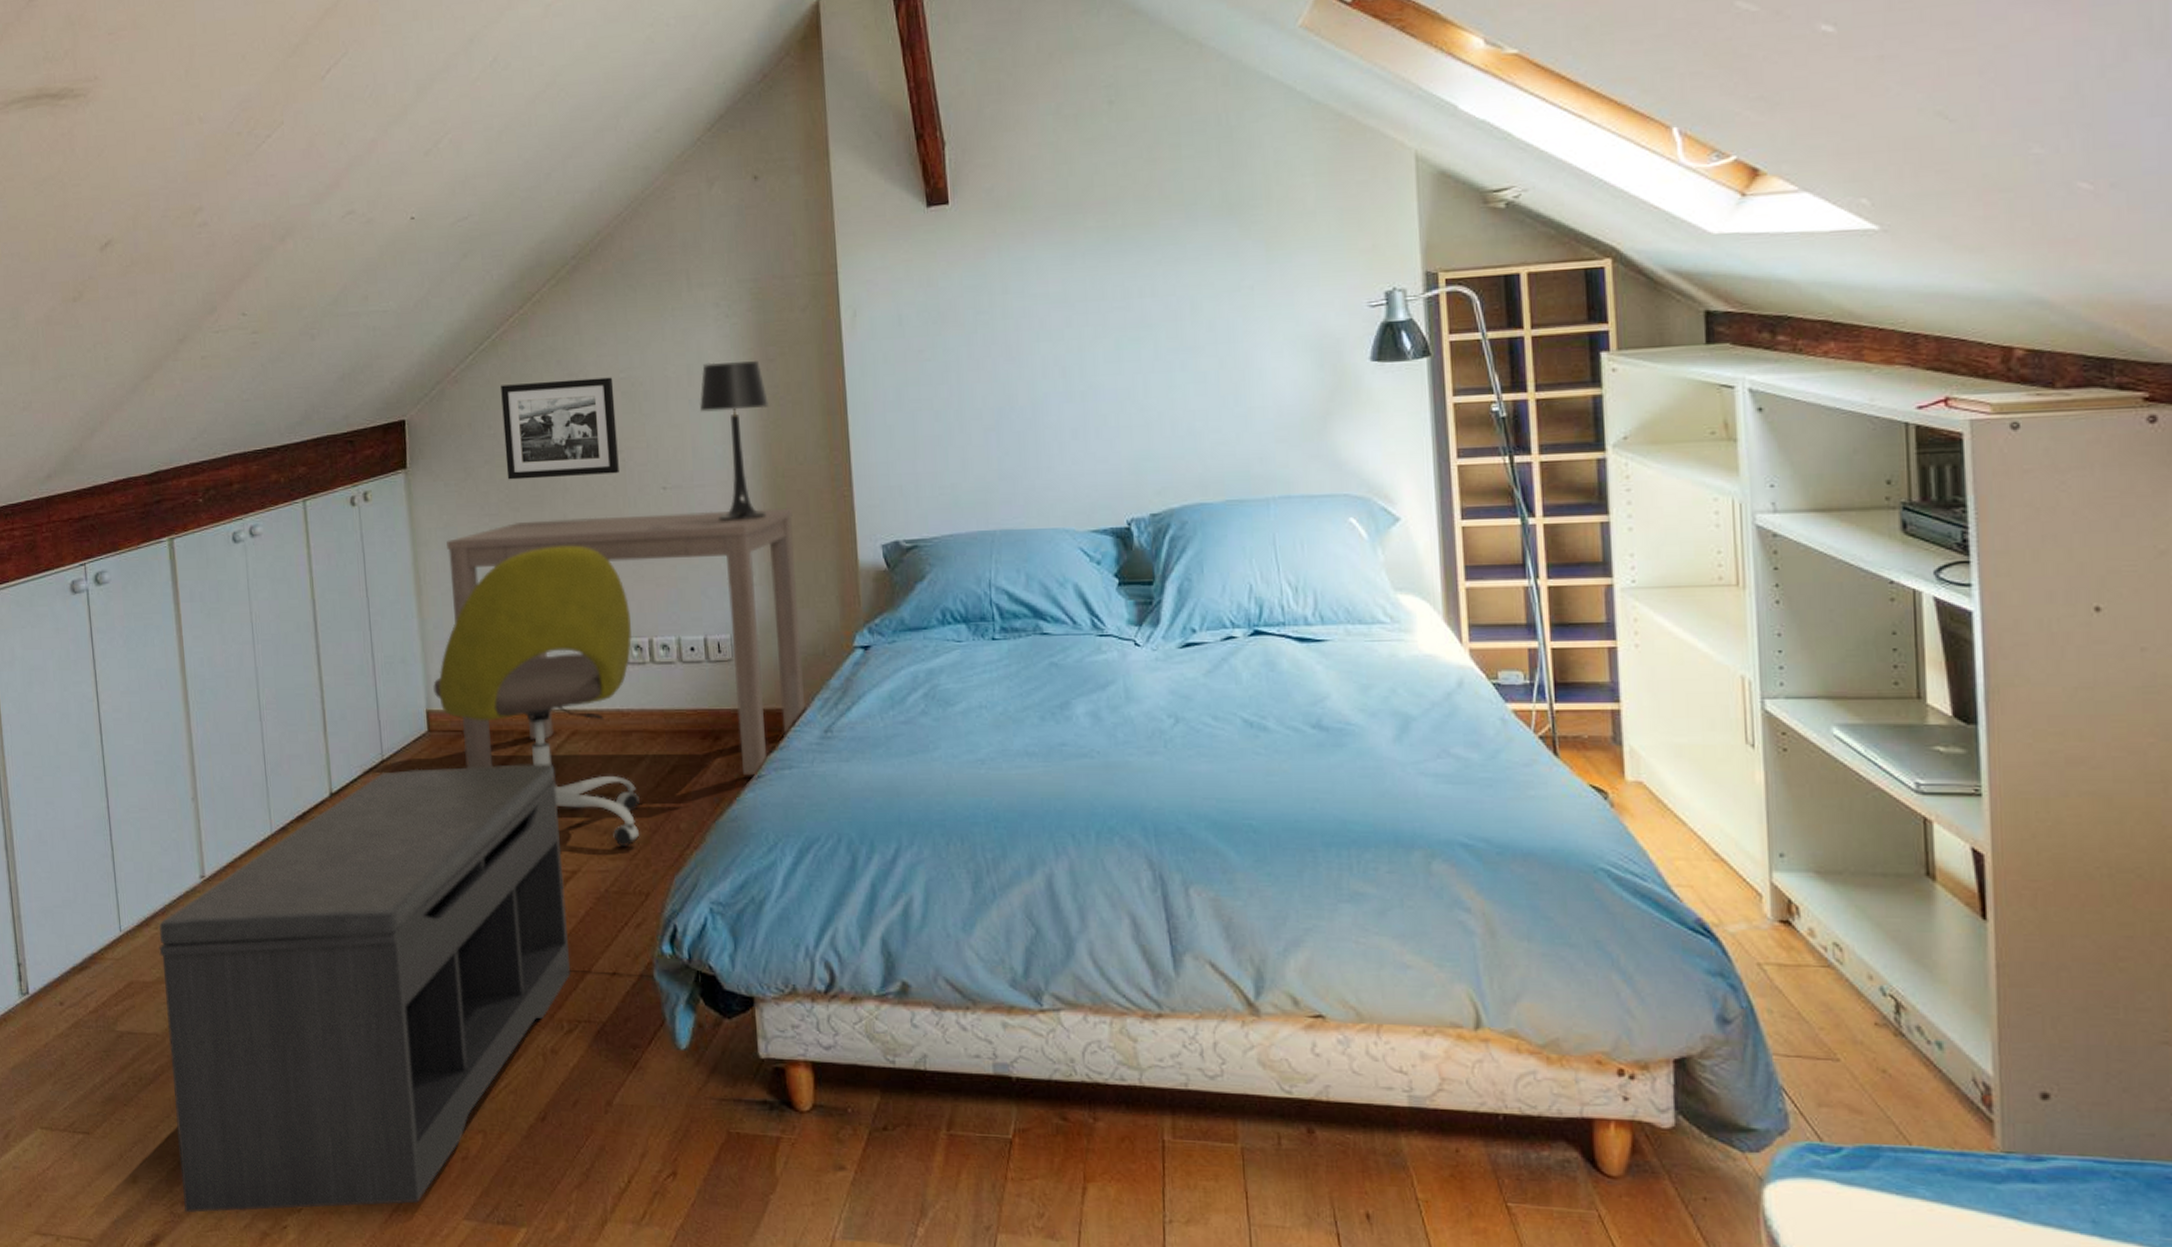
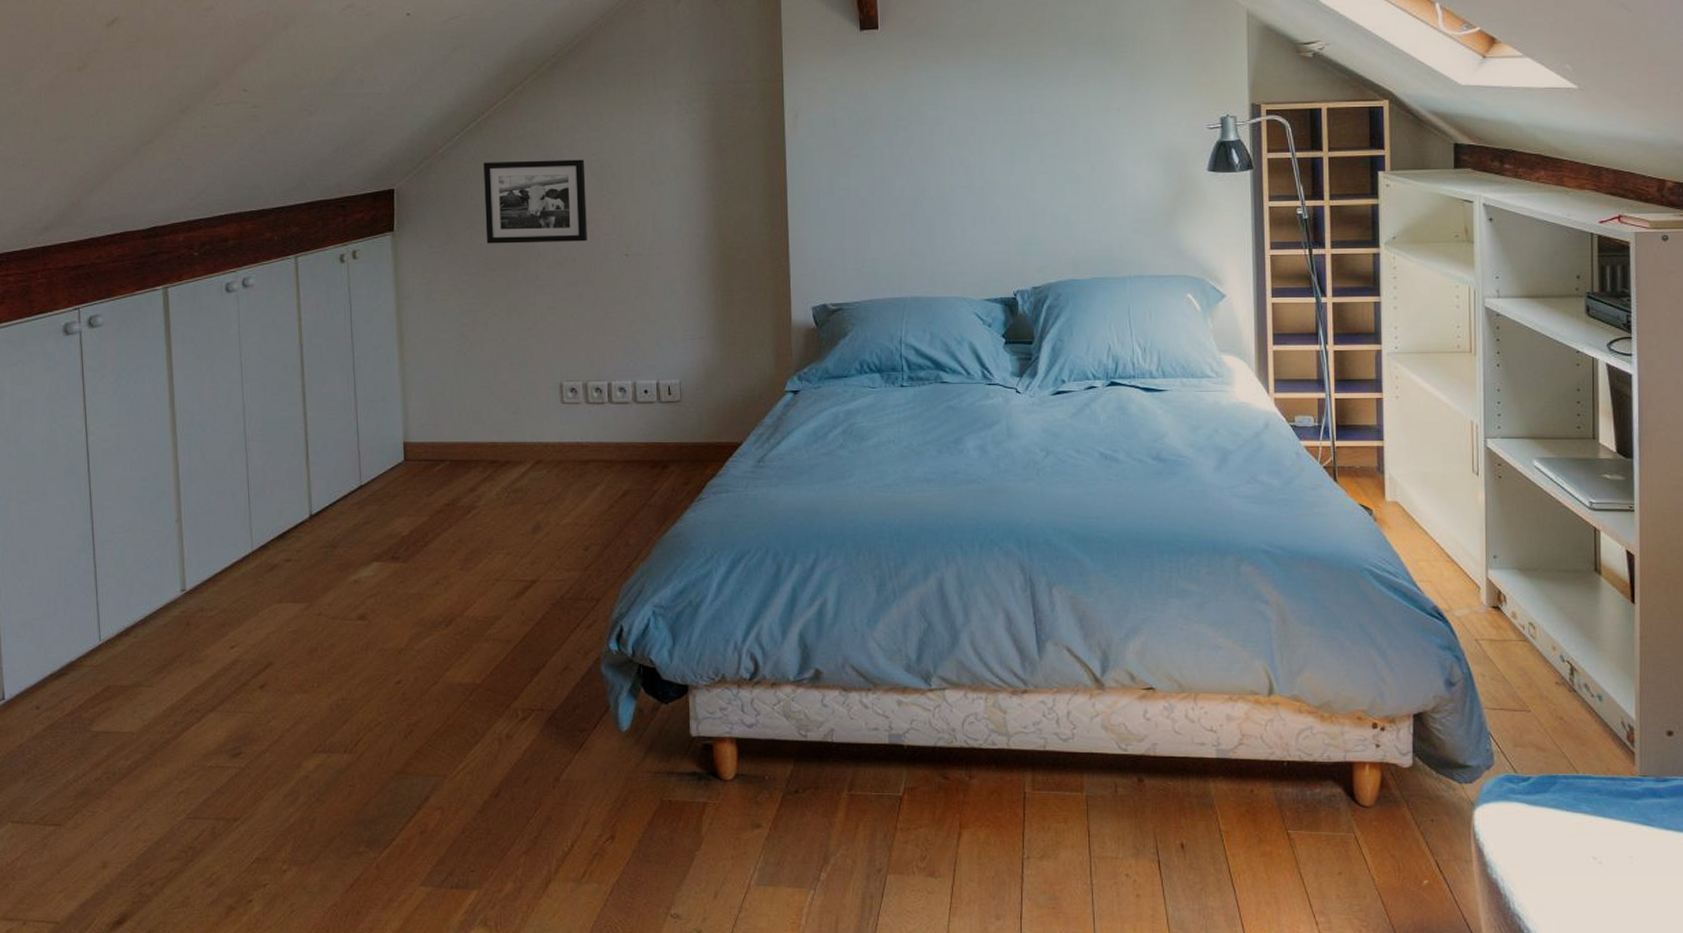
bench: present [158,764,571,1213] -> none [137,489,527,893]
office chair: present [433,545,640,846] -> none [411,301,594,559]
desk: present [447,508,805,776] -> none [428,274,742,499]
table lamp: present [699,361,769,521] -> none [660,150,720,284]

